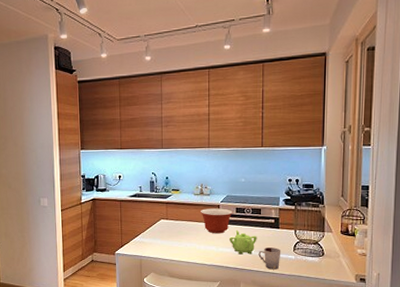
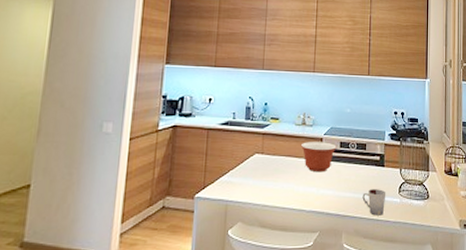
teapot: present [230,230,257,255] -> none [332,168,362,198]

